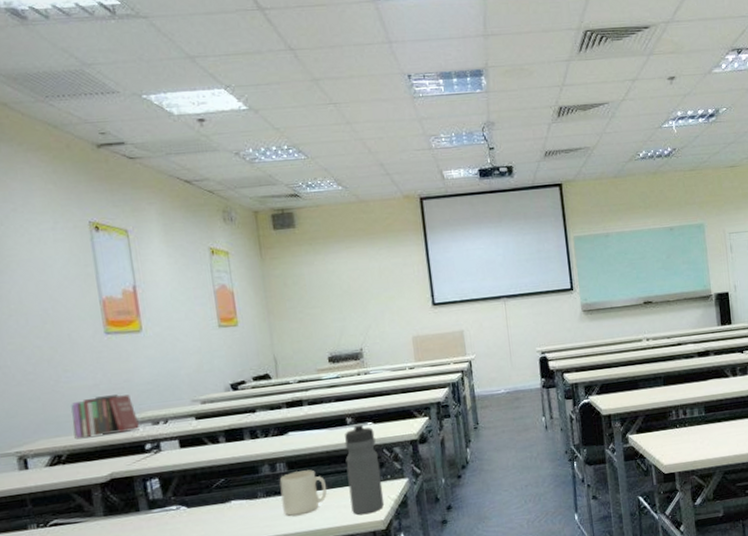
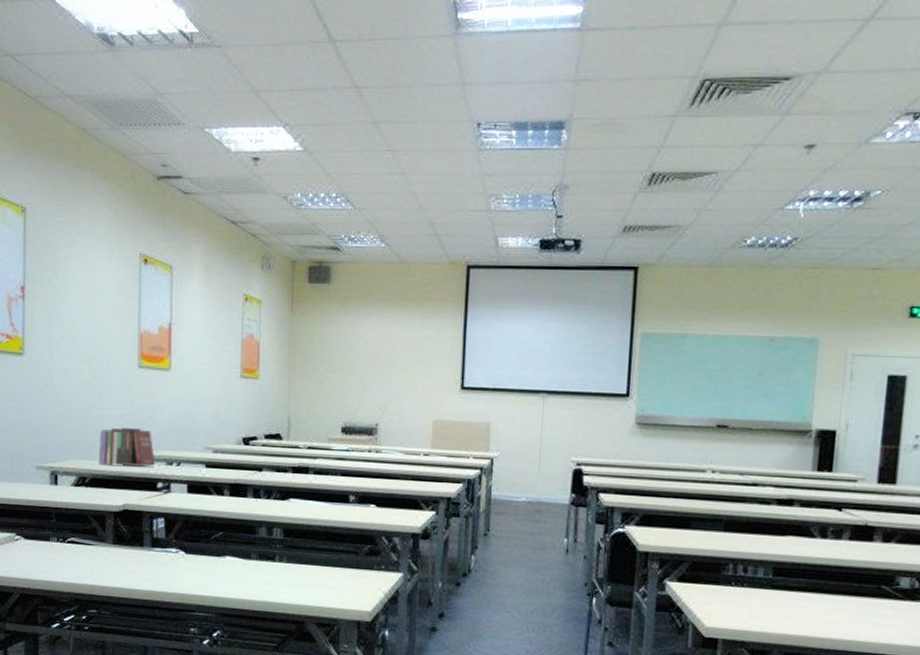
mug: present [279,470,328,516] -> none [272,540,319,586]
water bottle: present [345,423,385,515] -> none [340,503,376,602]

